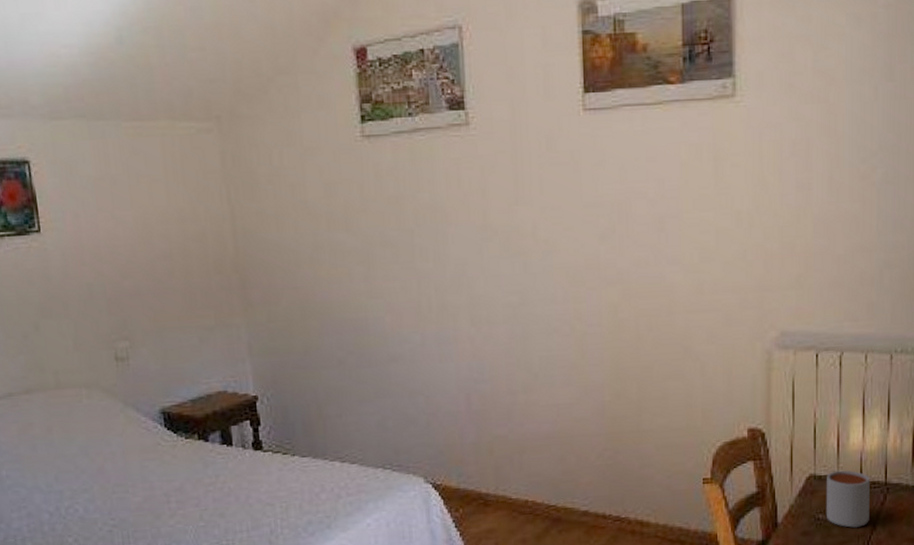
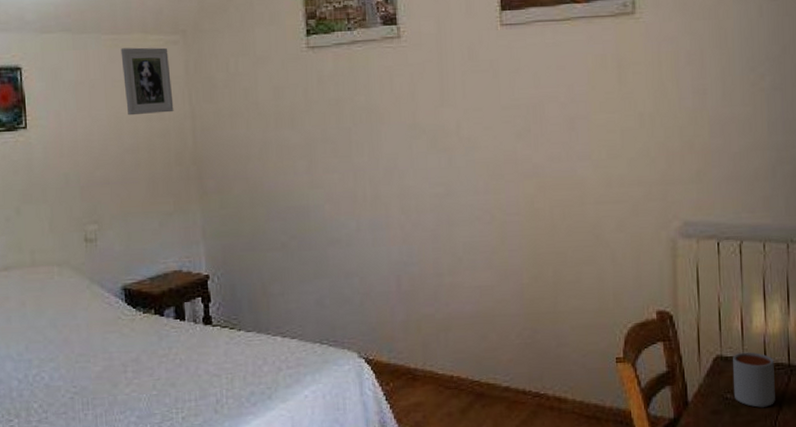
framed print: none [145,136,211,217] -> present [120,47,174,116]

